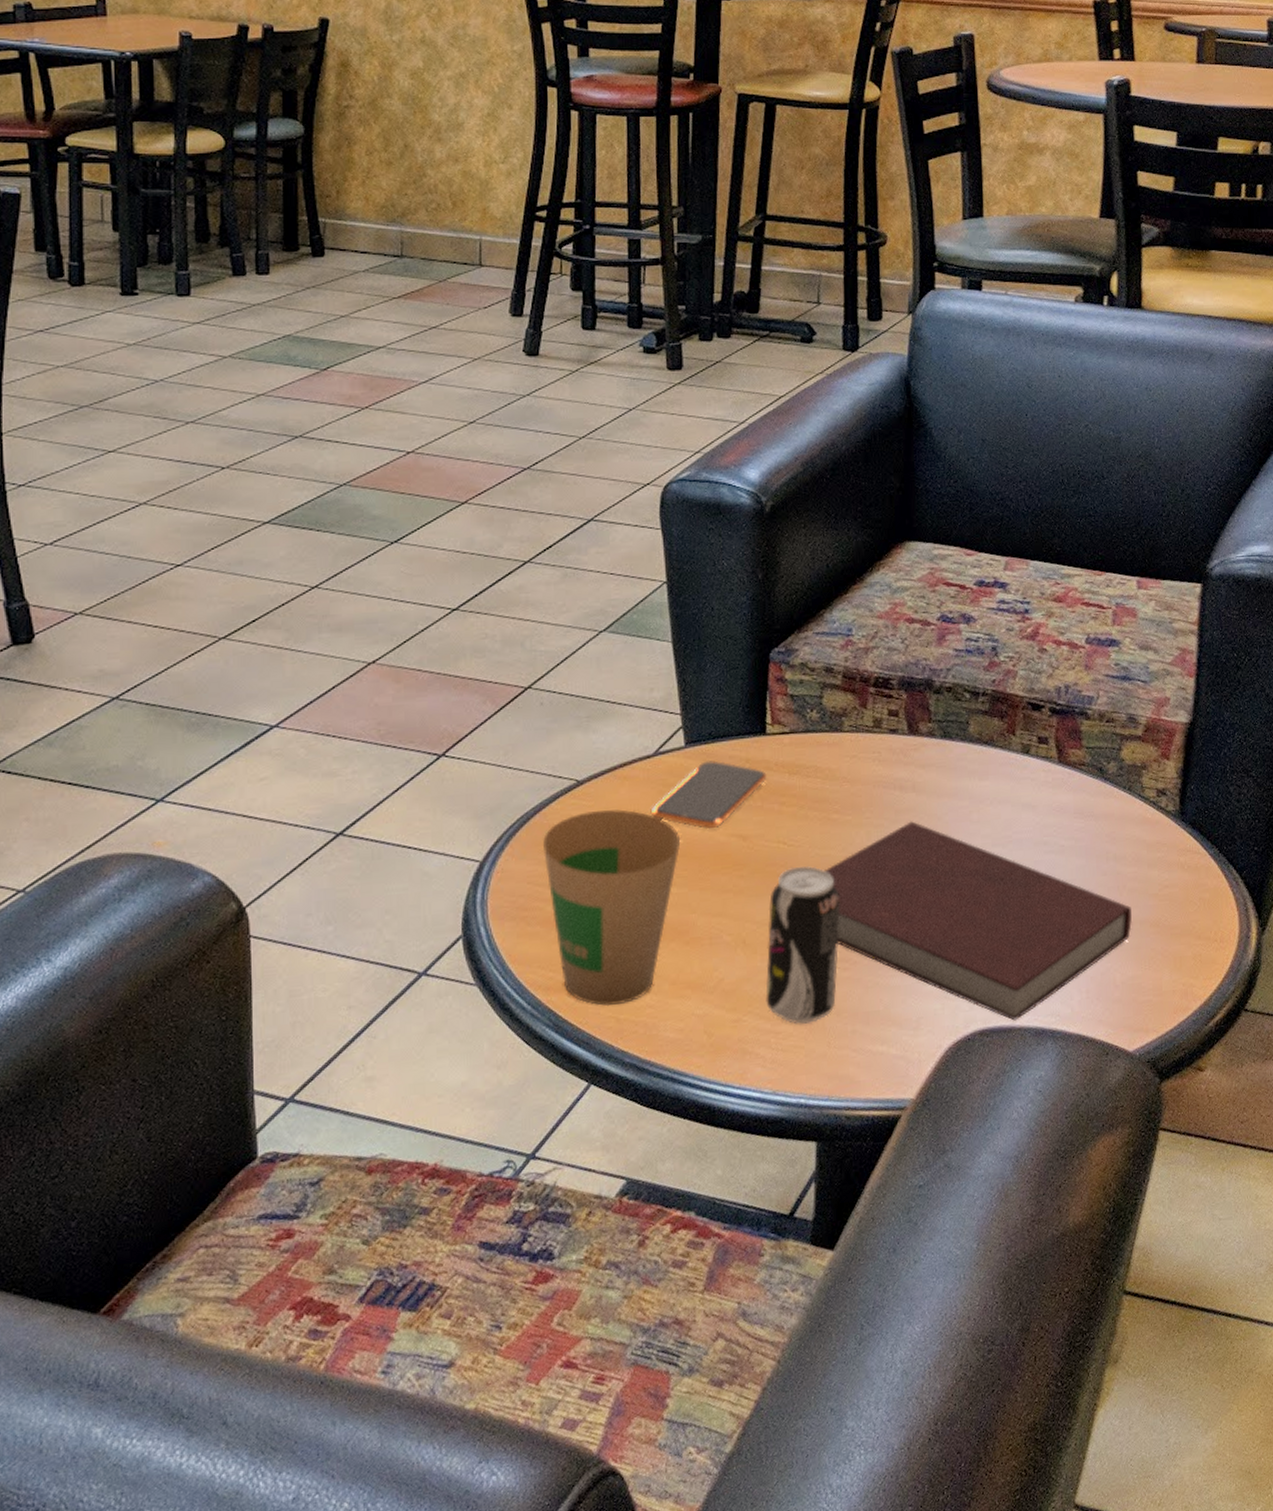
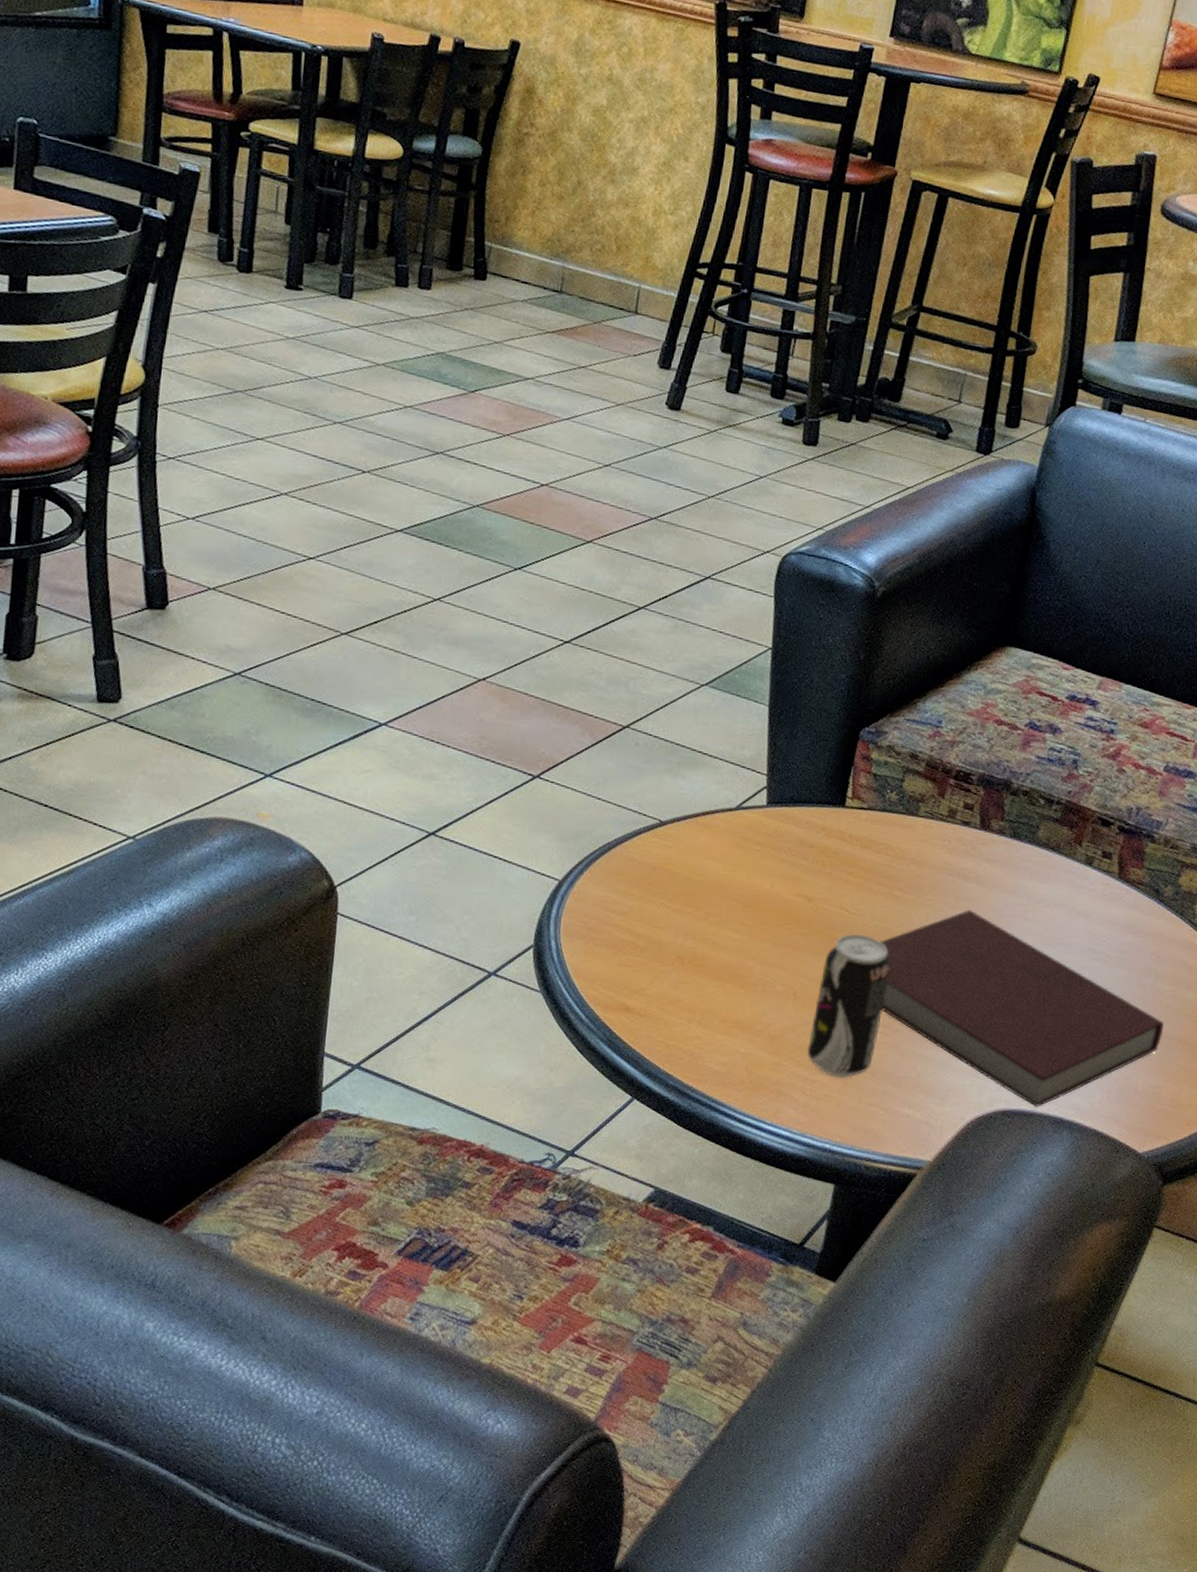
paper cup: present [543,809,681,1007] -> none [619,851,750,1032]
smartphone: present [650,761,767,830] -> none [725,822,840,886]

